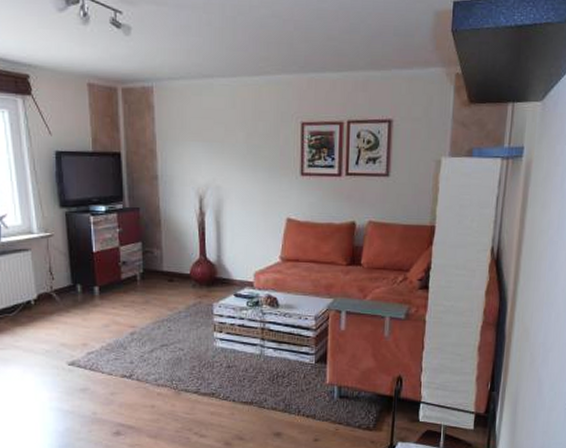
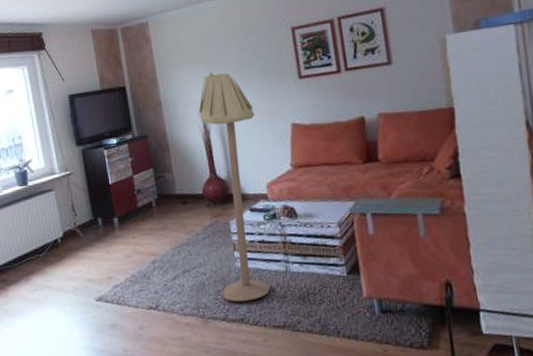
floor lamp: none [196,152,253,378] -> present [198,71,270,302]

